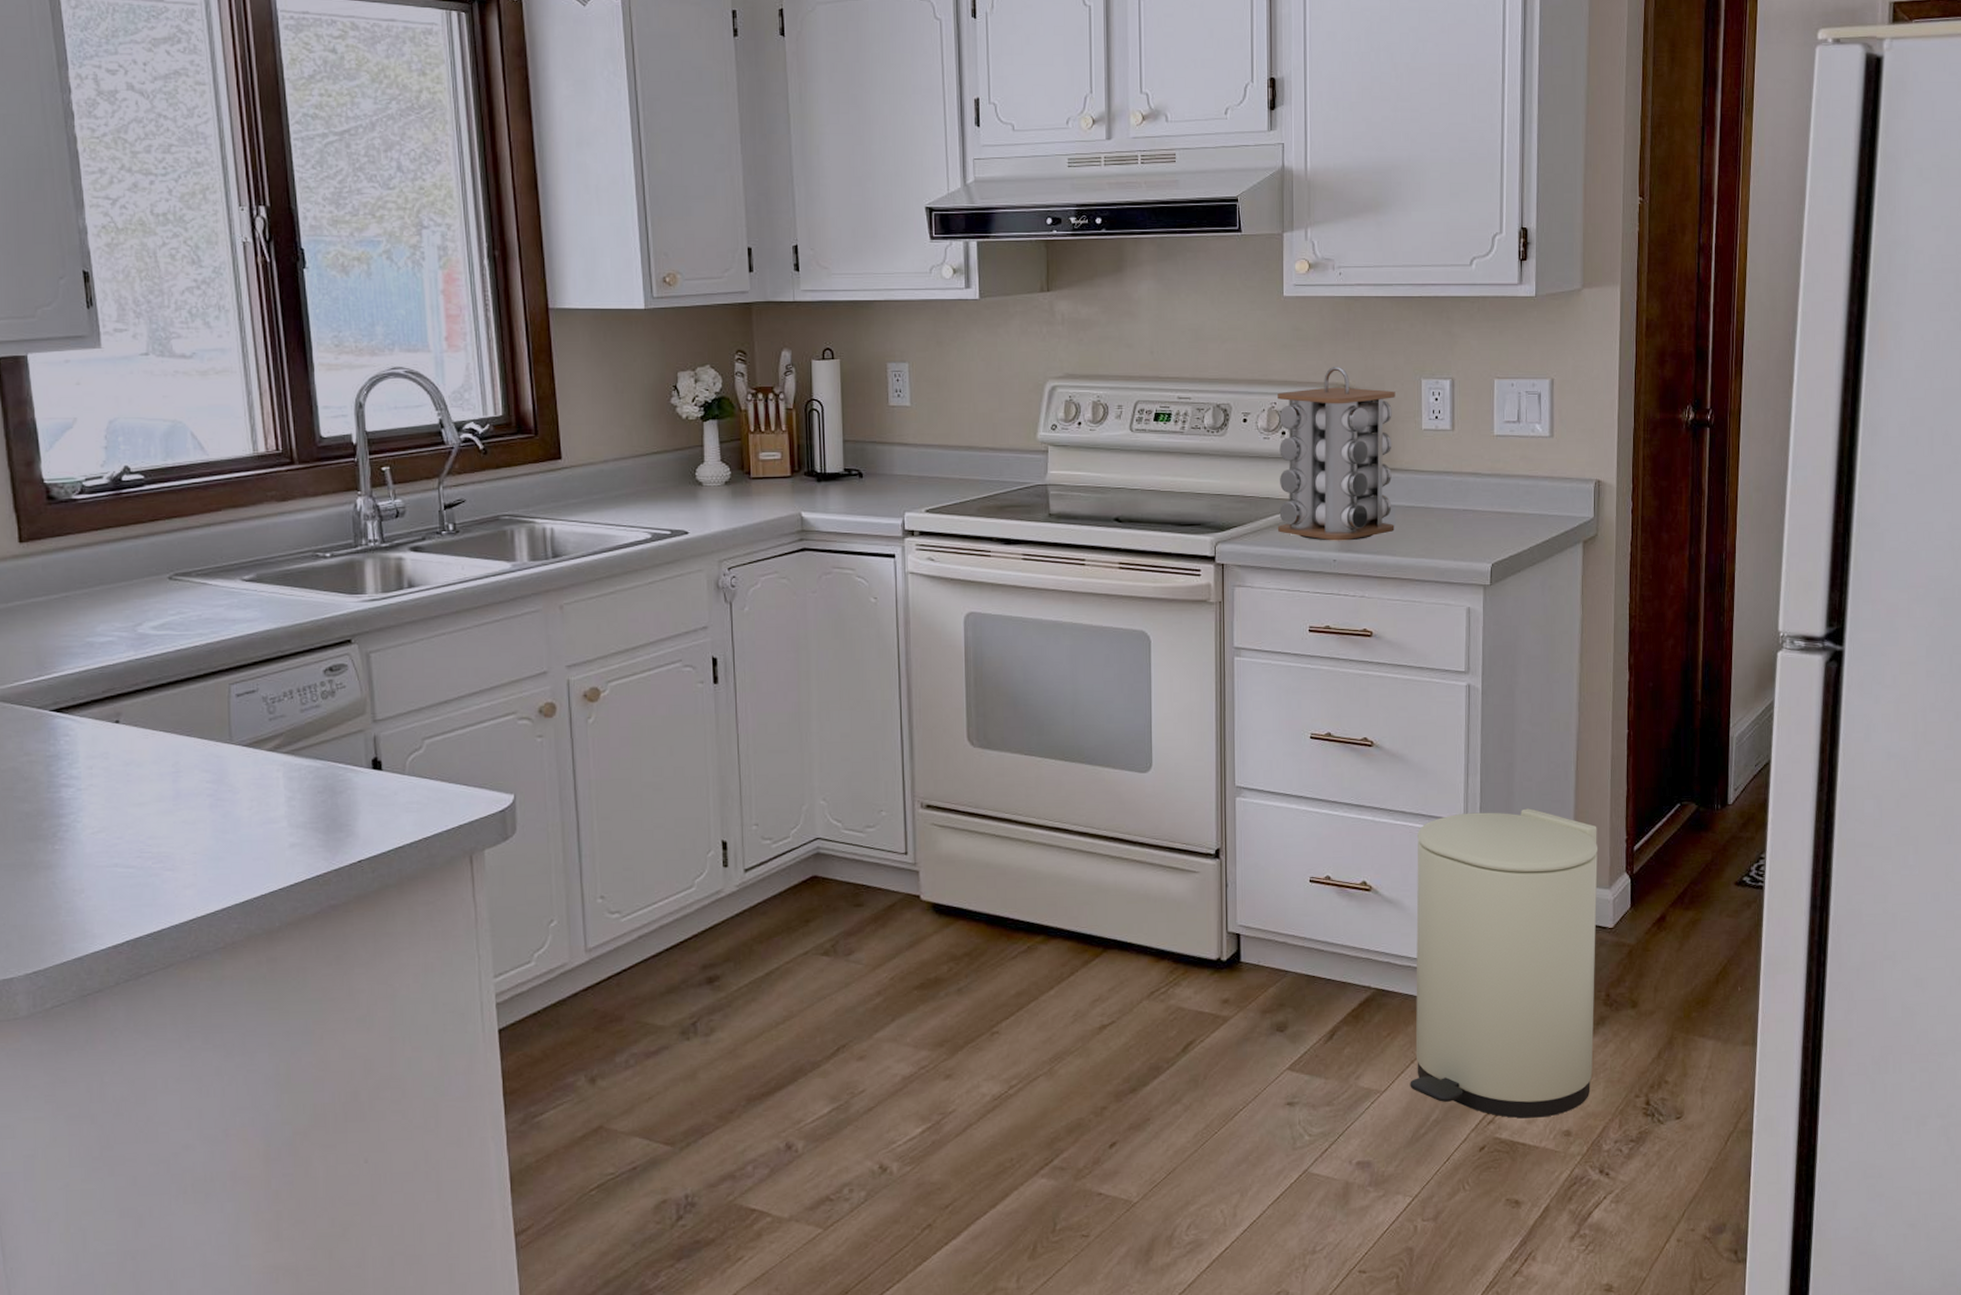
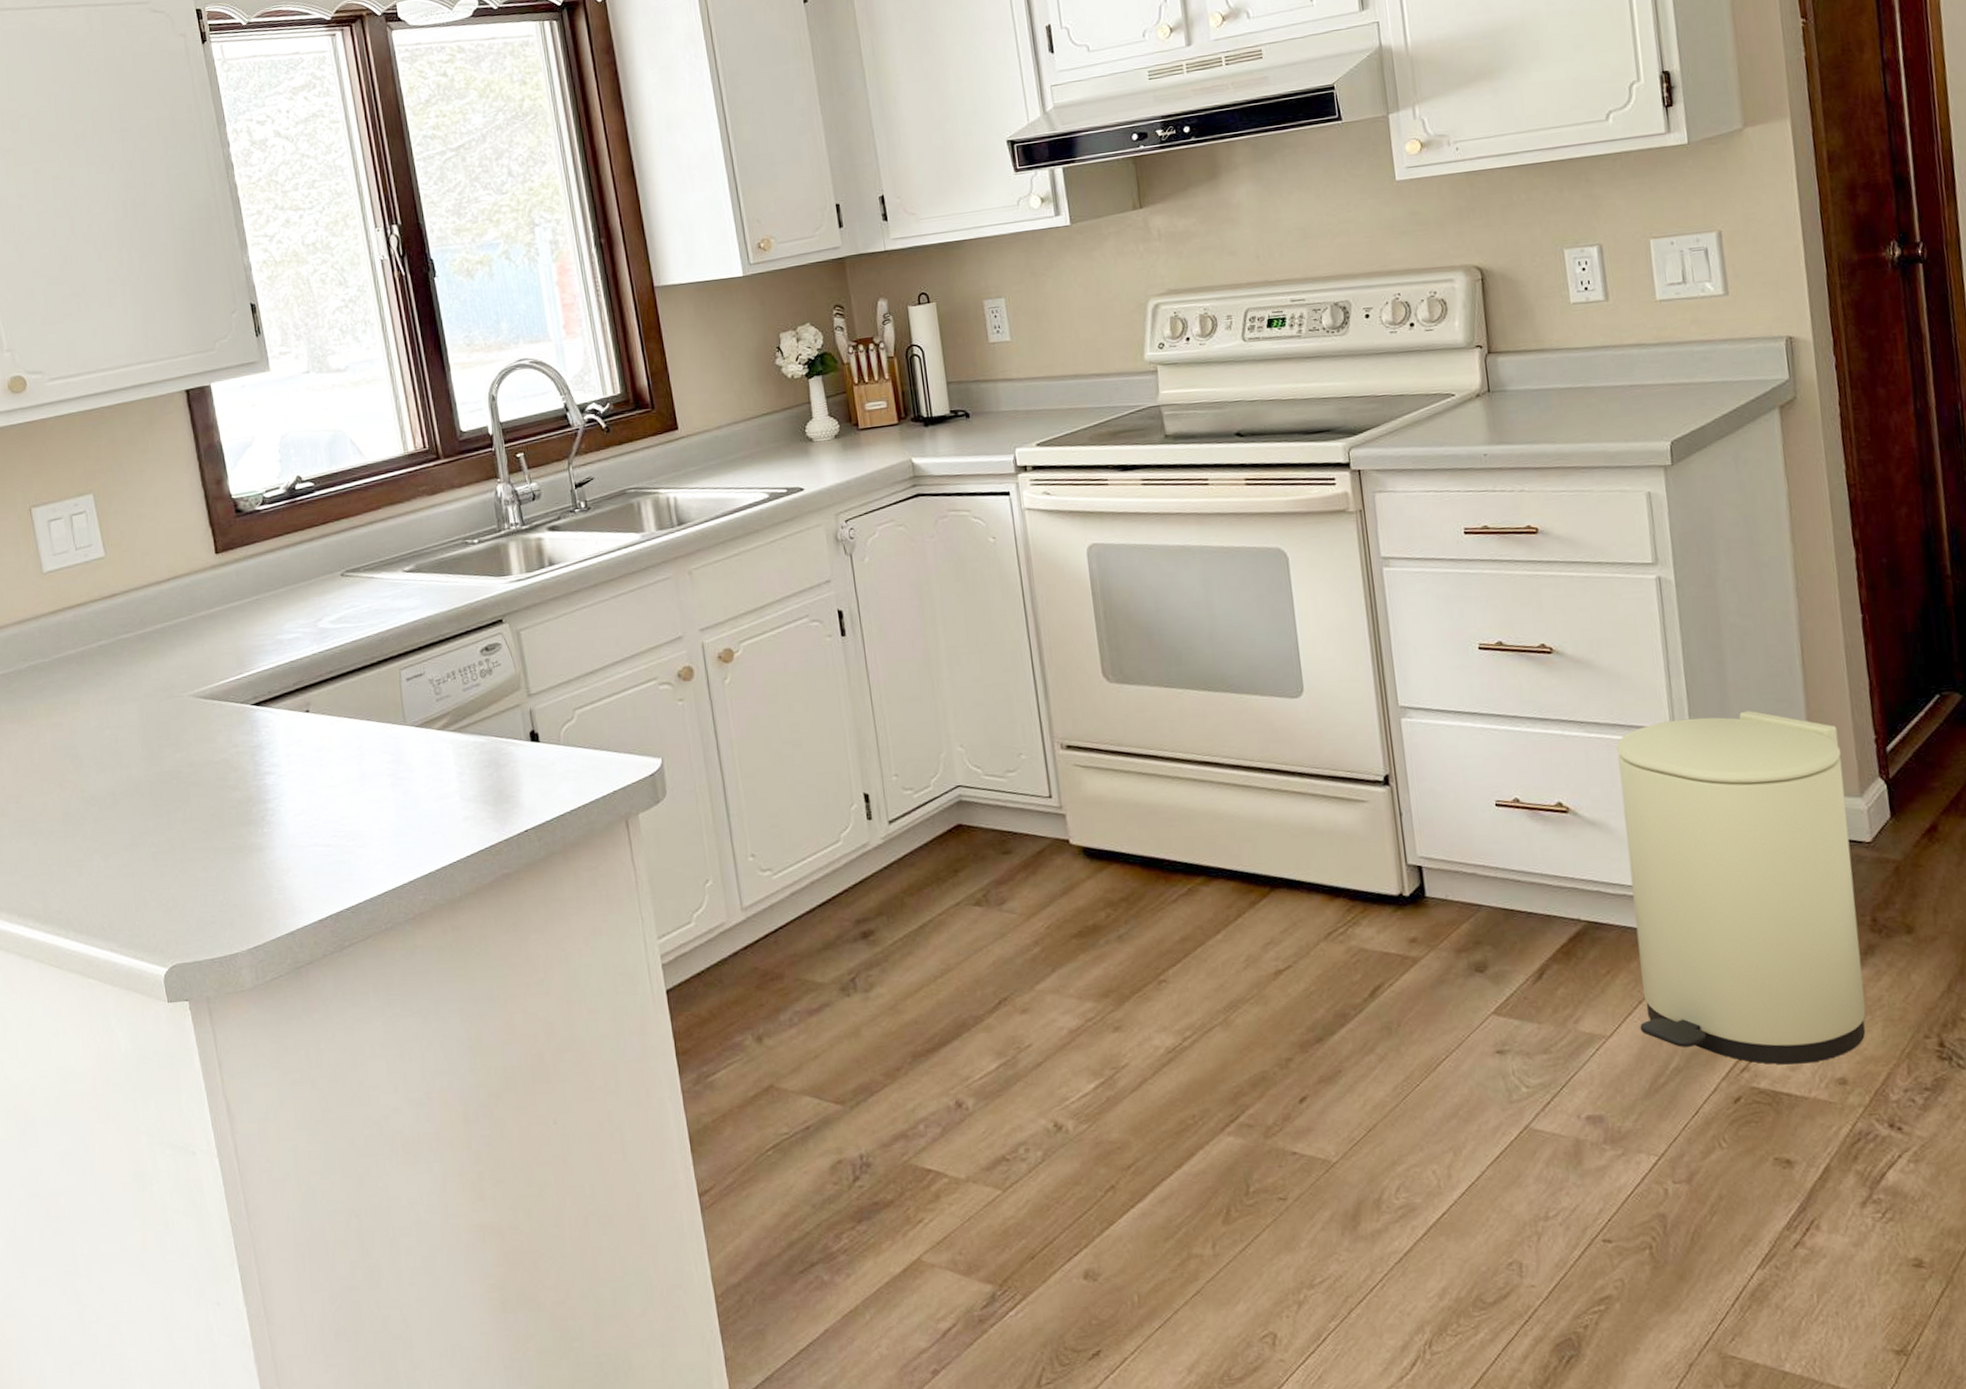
spice rack: present [1277,366,1395,541] -> none [1401,246,1551,435]

